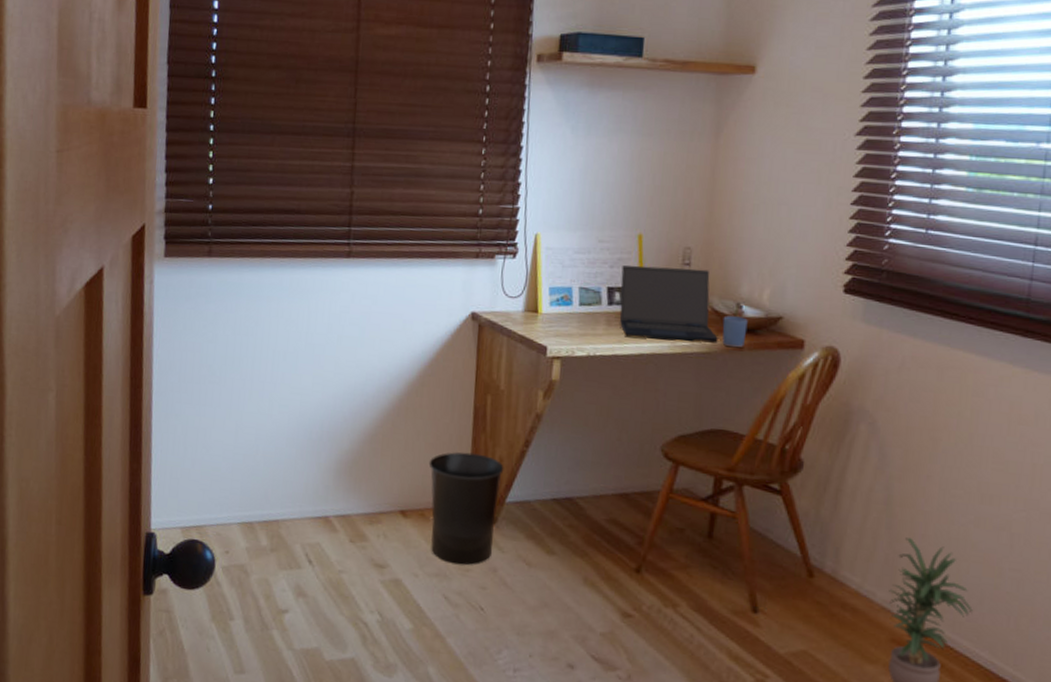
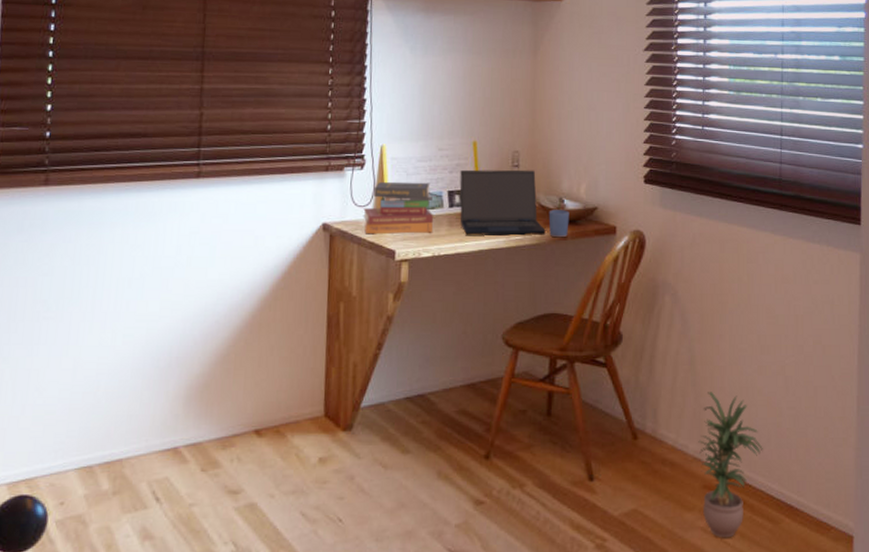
waste bin: present [428,451,504,565] -> none [283,362,358,477]
books: none [513,272,591,331] -> present [363,181,434,235]

